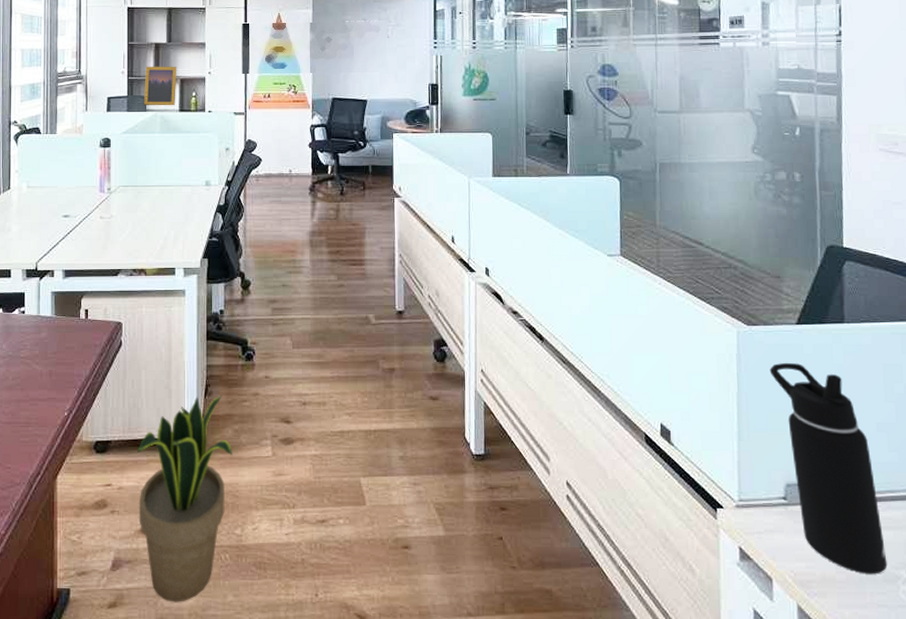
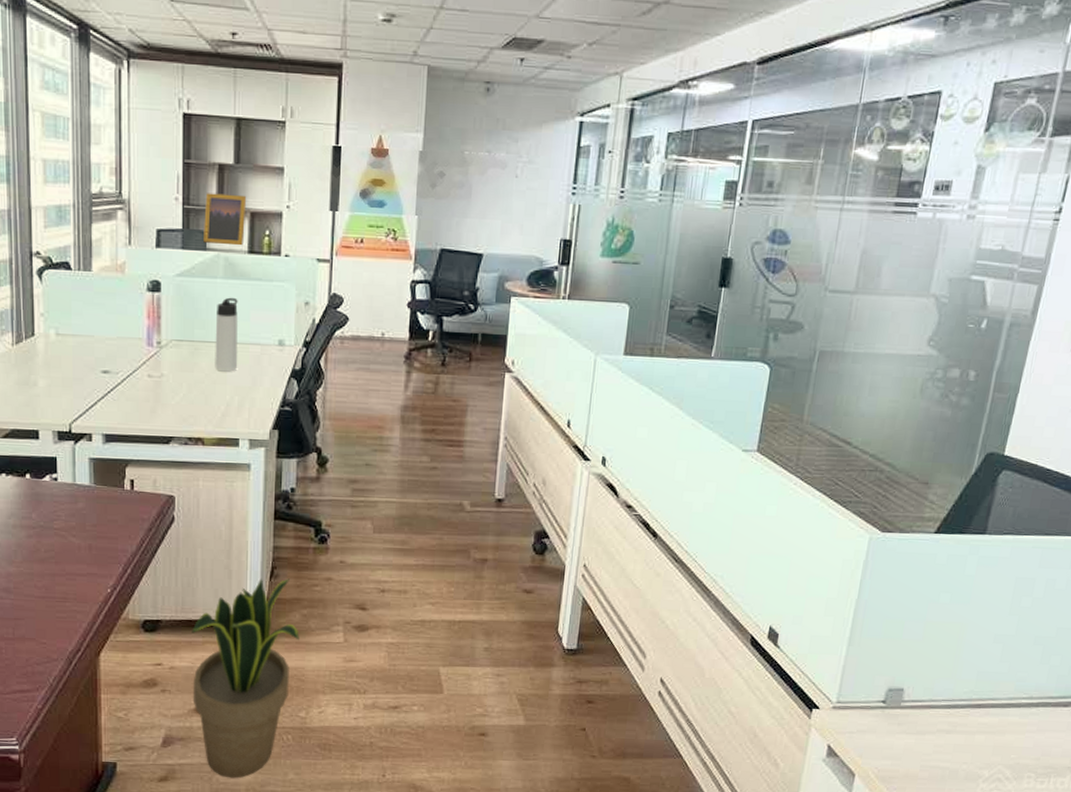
thermos bottle: none [154,148,172,210] -> present [215,297,238,372]
water bottle: present [769,363,888,574] -> none [895,572,982,773]

